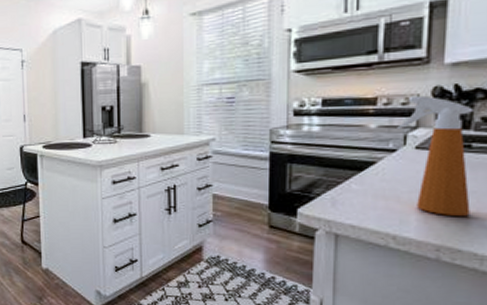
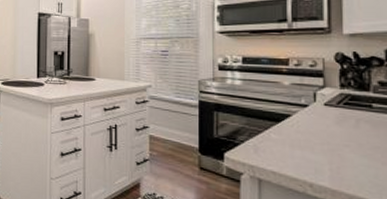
spray bottle: present [397,95,474,216] -> none [307,59,376,169]

